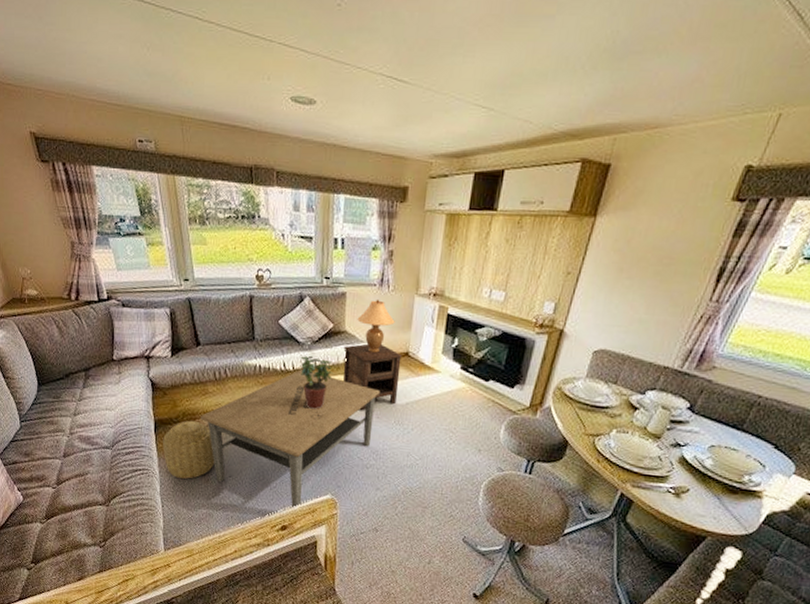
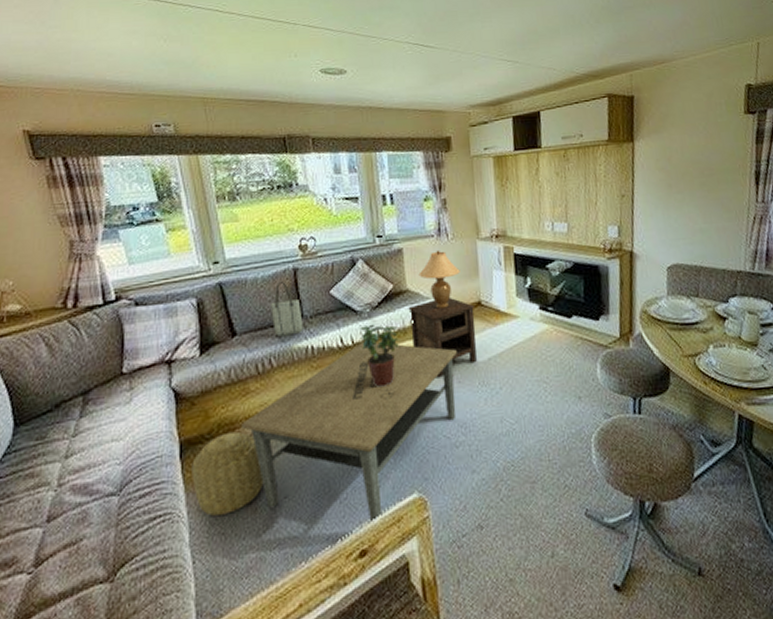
tote bag: none [228,304,254,354] -> present [271,280,303,337]

